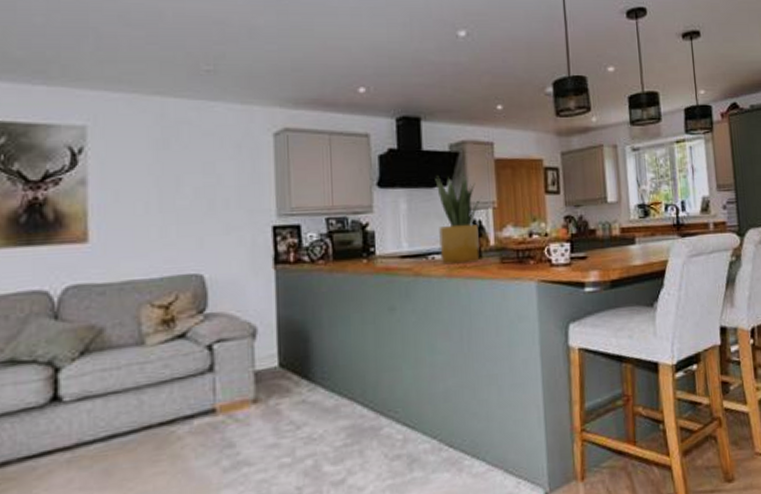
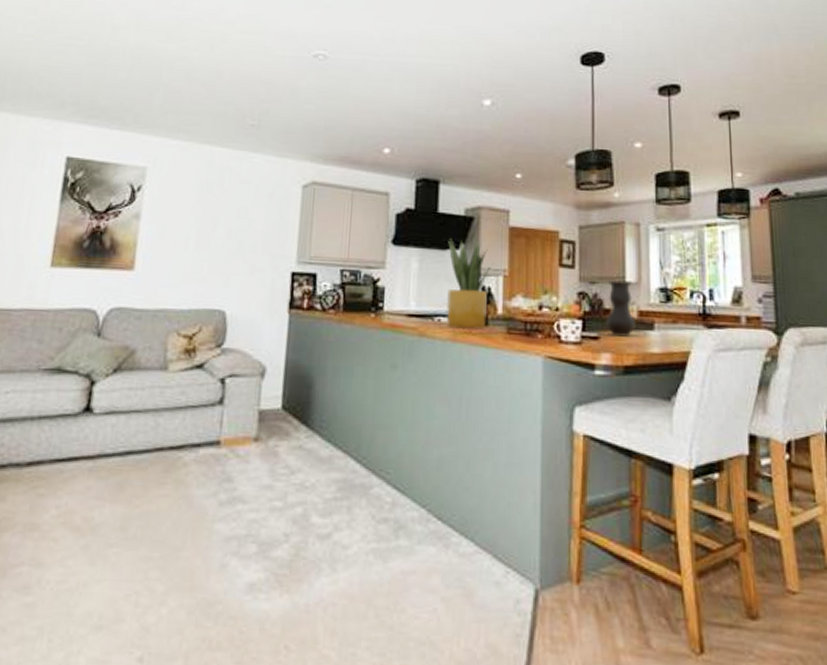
vase: none [591,201,620,254] -> present [606,280,637,337]

